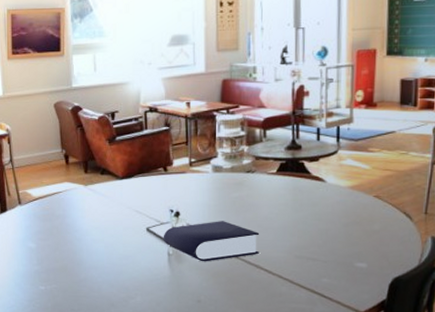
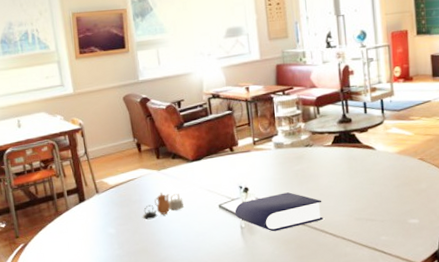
teapot: none [64,209,109,237] -> present [142,193,184,220]

